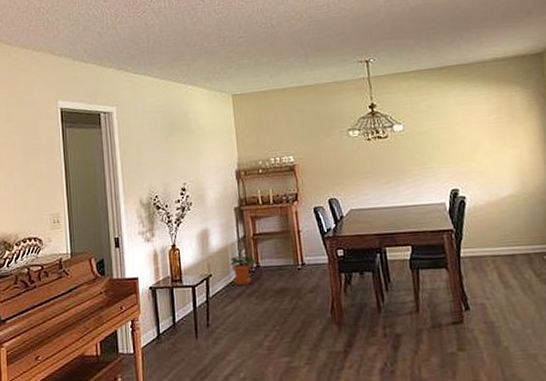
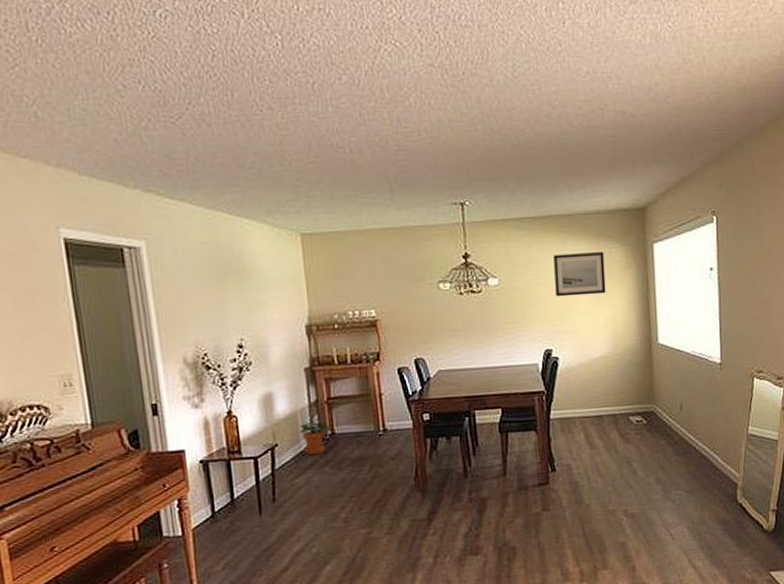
wall art: none [454,96,510,140] -> present [553,252,606,297]

